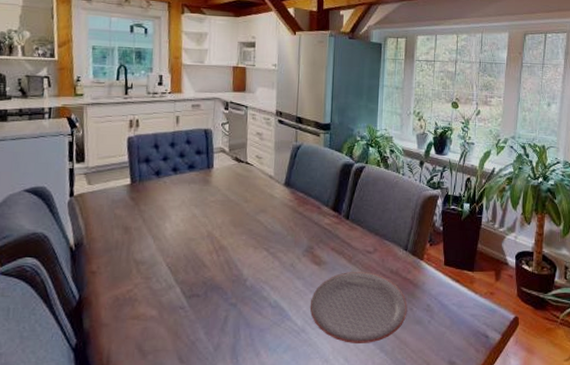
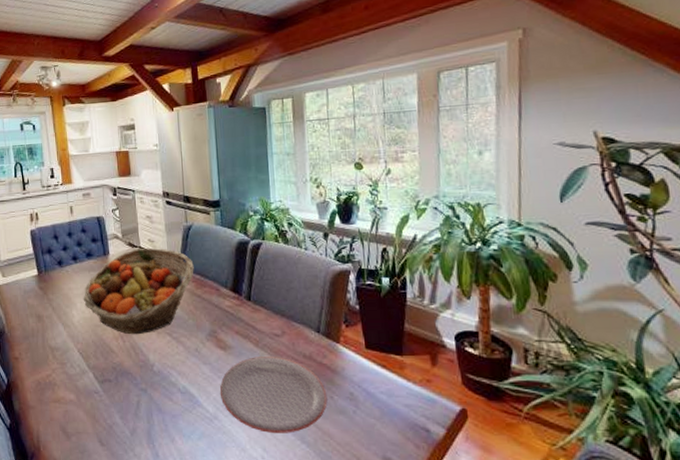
fruit basket: none [179,163,299,250] -> present [83,247,194,335]

